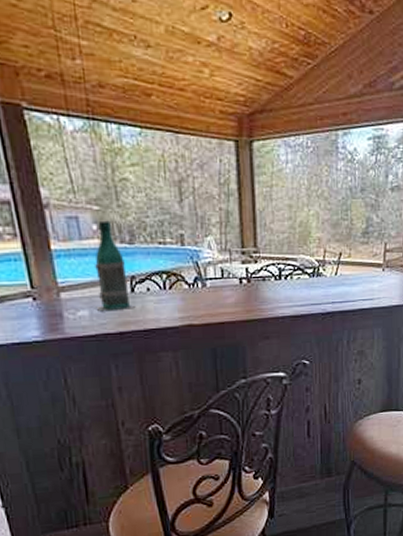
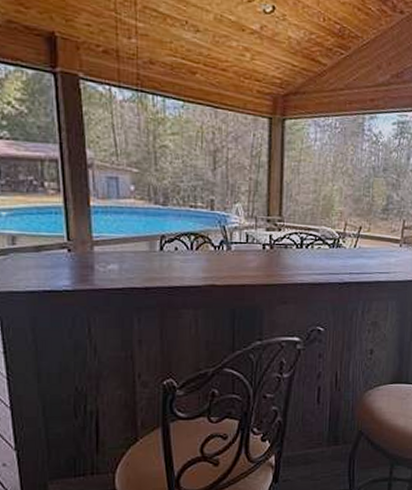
bottle: present [93,220,134,312] -> none [125,182,161,267]

